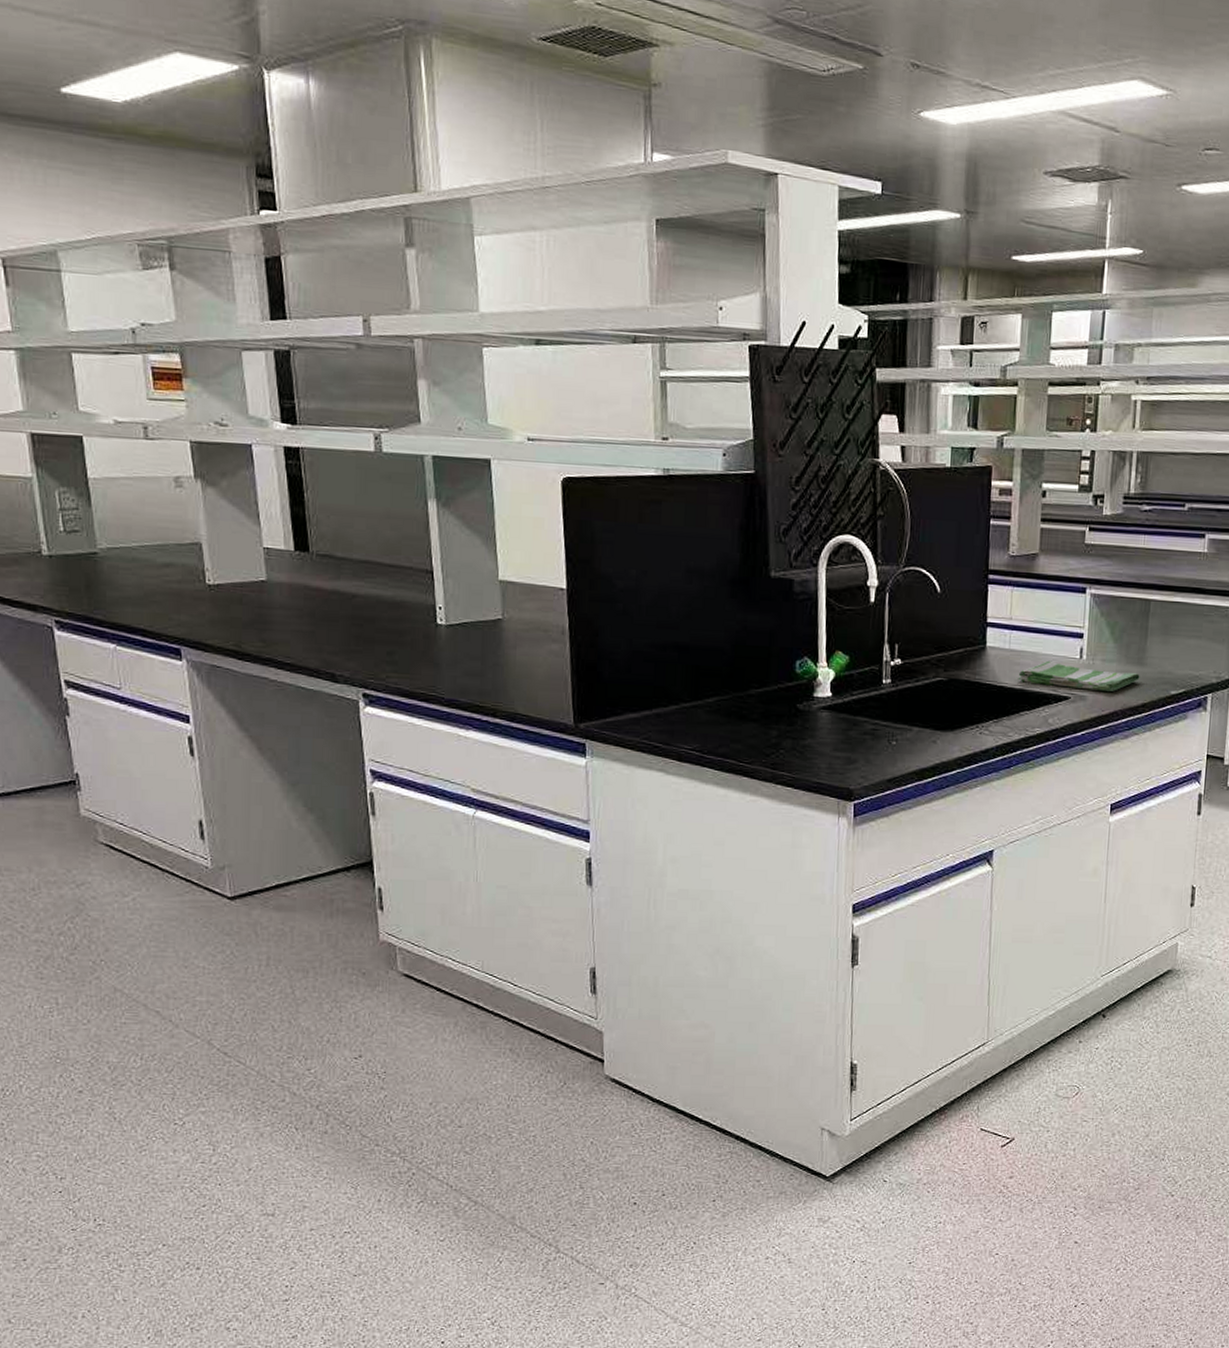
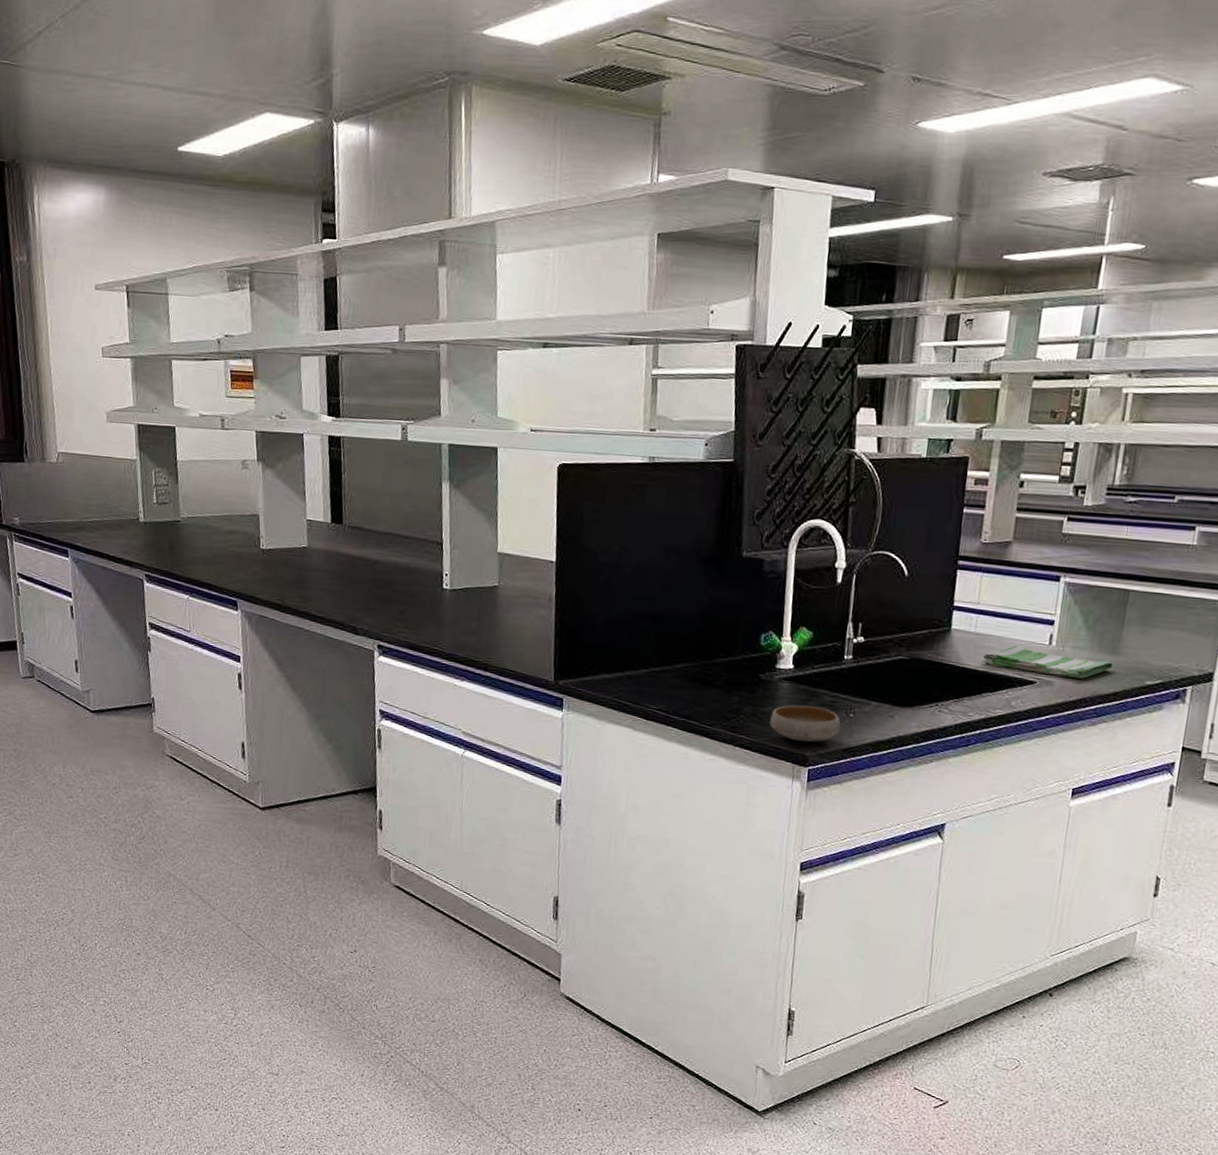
bowl: none [811,735,884,775] -> present [770,705,841,742]

